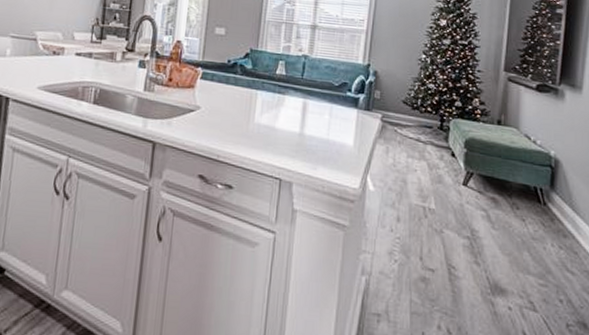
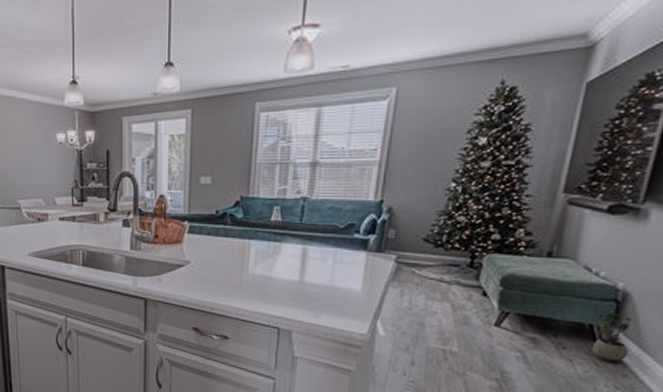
potted plant: none [537,175,565,224] -> present [593,310,632,363]

